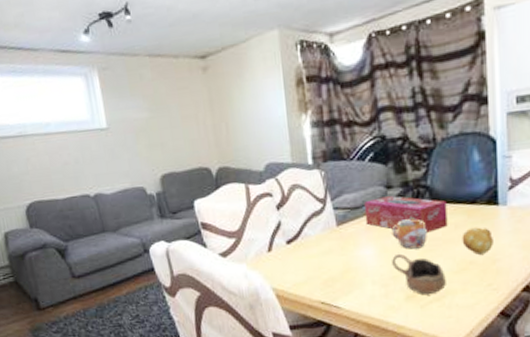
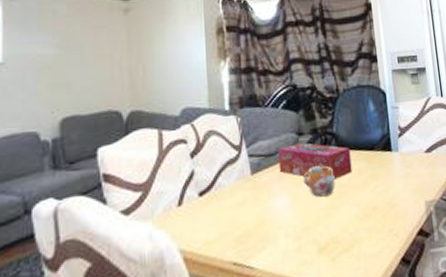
cup: present [392,253,446,294] -> none [304,201,354,246]
fruit: present [462,227,494,255] -> none [364,172,391,200]

